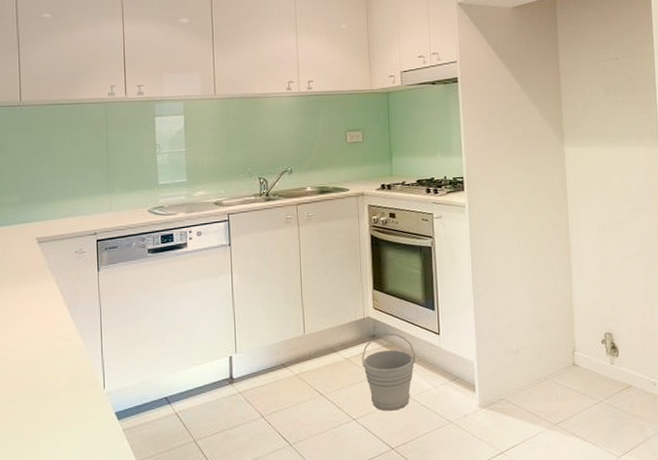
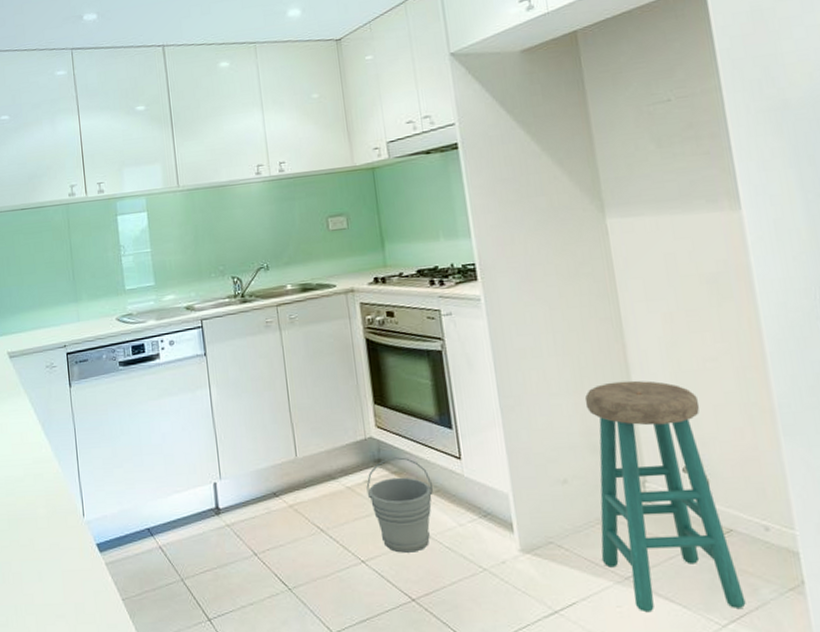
stool: none [537,273,635,450] -> present [584,380,746,613]

